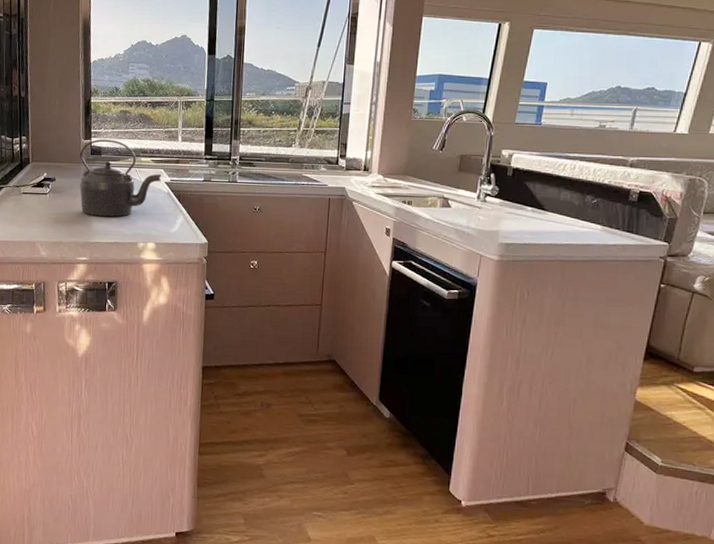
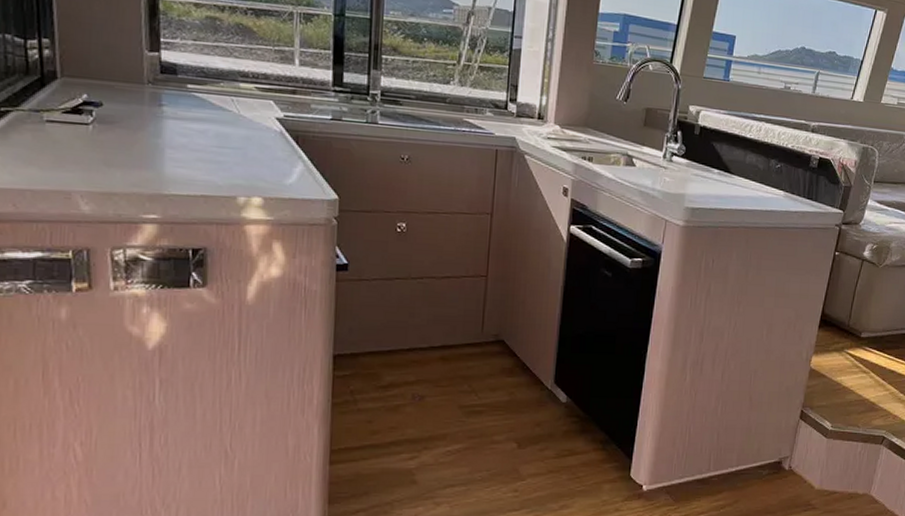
kettle: present [80,139,162,217] -> none [142,52,271,161]

